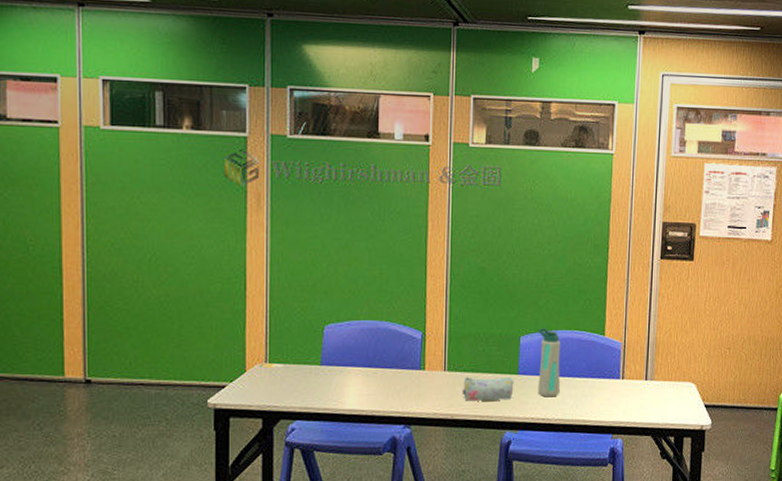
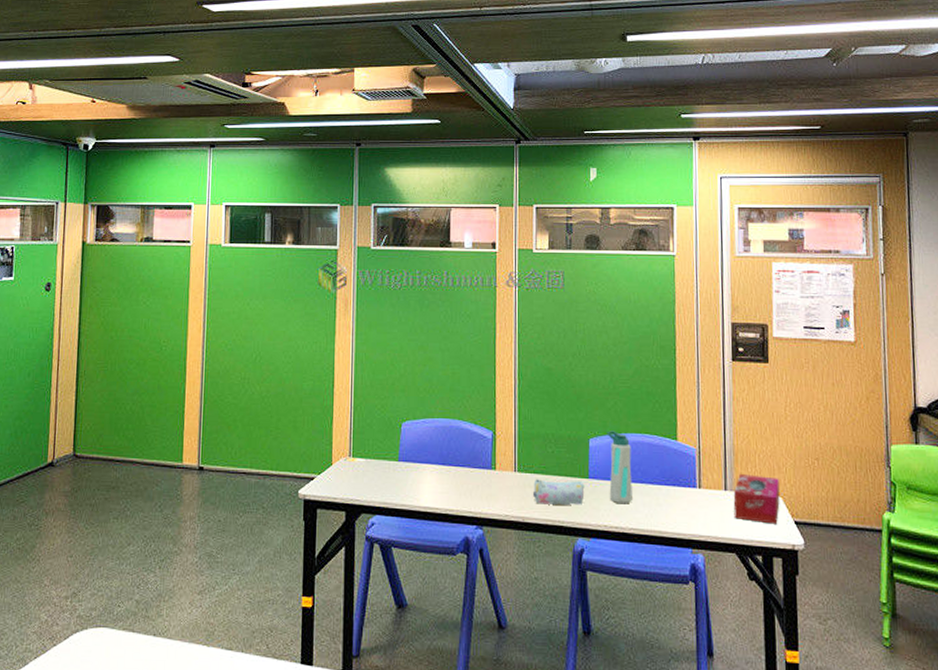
tissue box: none [652,365,694,408] -> present [733,474,780,524]

